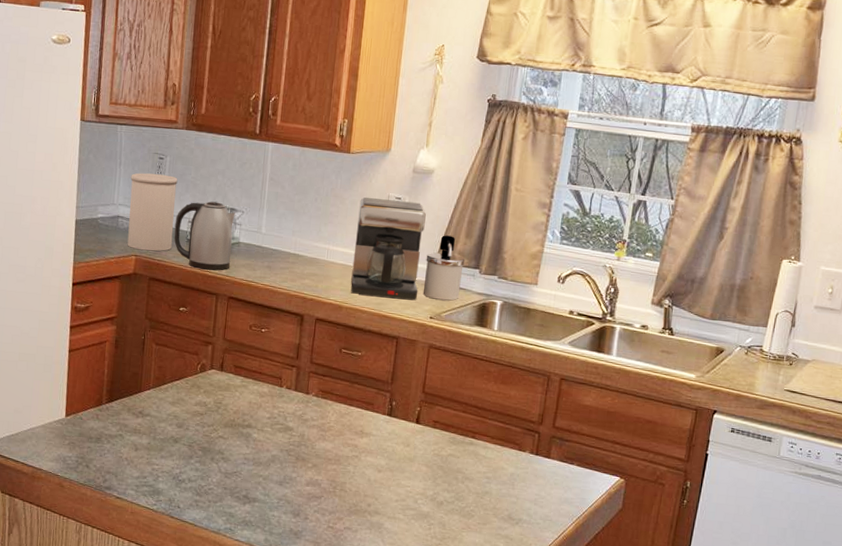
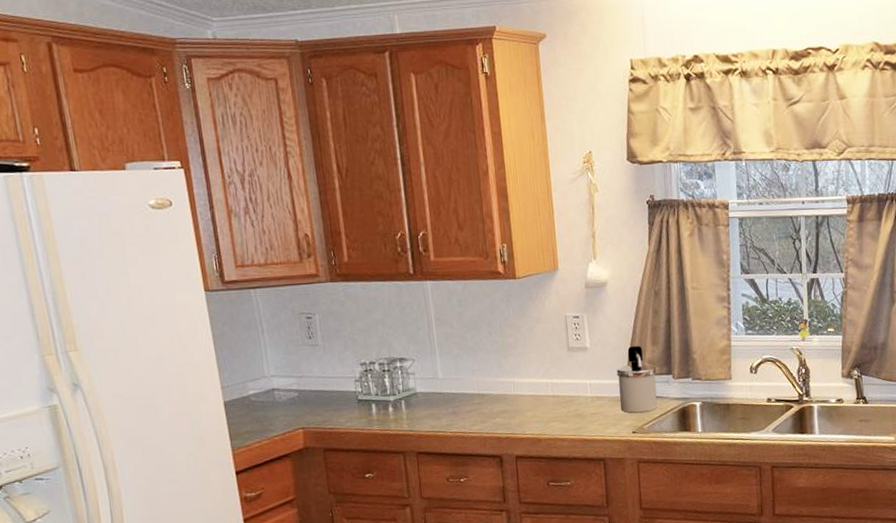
canister: present [127,173,178,252] -> none [278,334,342,422]
kettle: present [174,201,235,271] -> none [339,354,412,429]
coffee maker: present [350,197,426,300] -> none [537,318,616,423]

